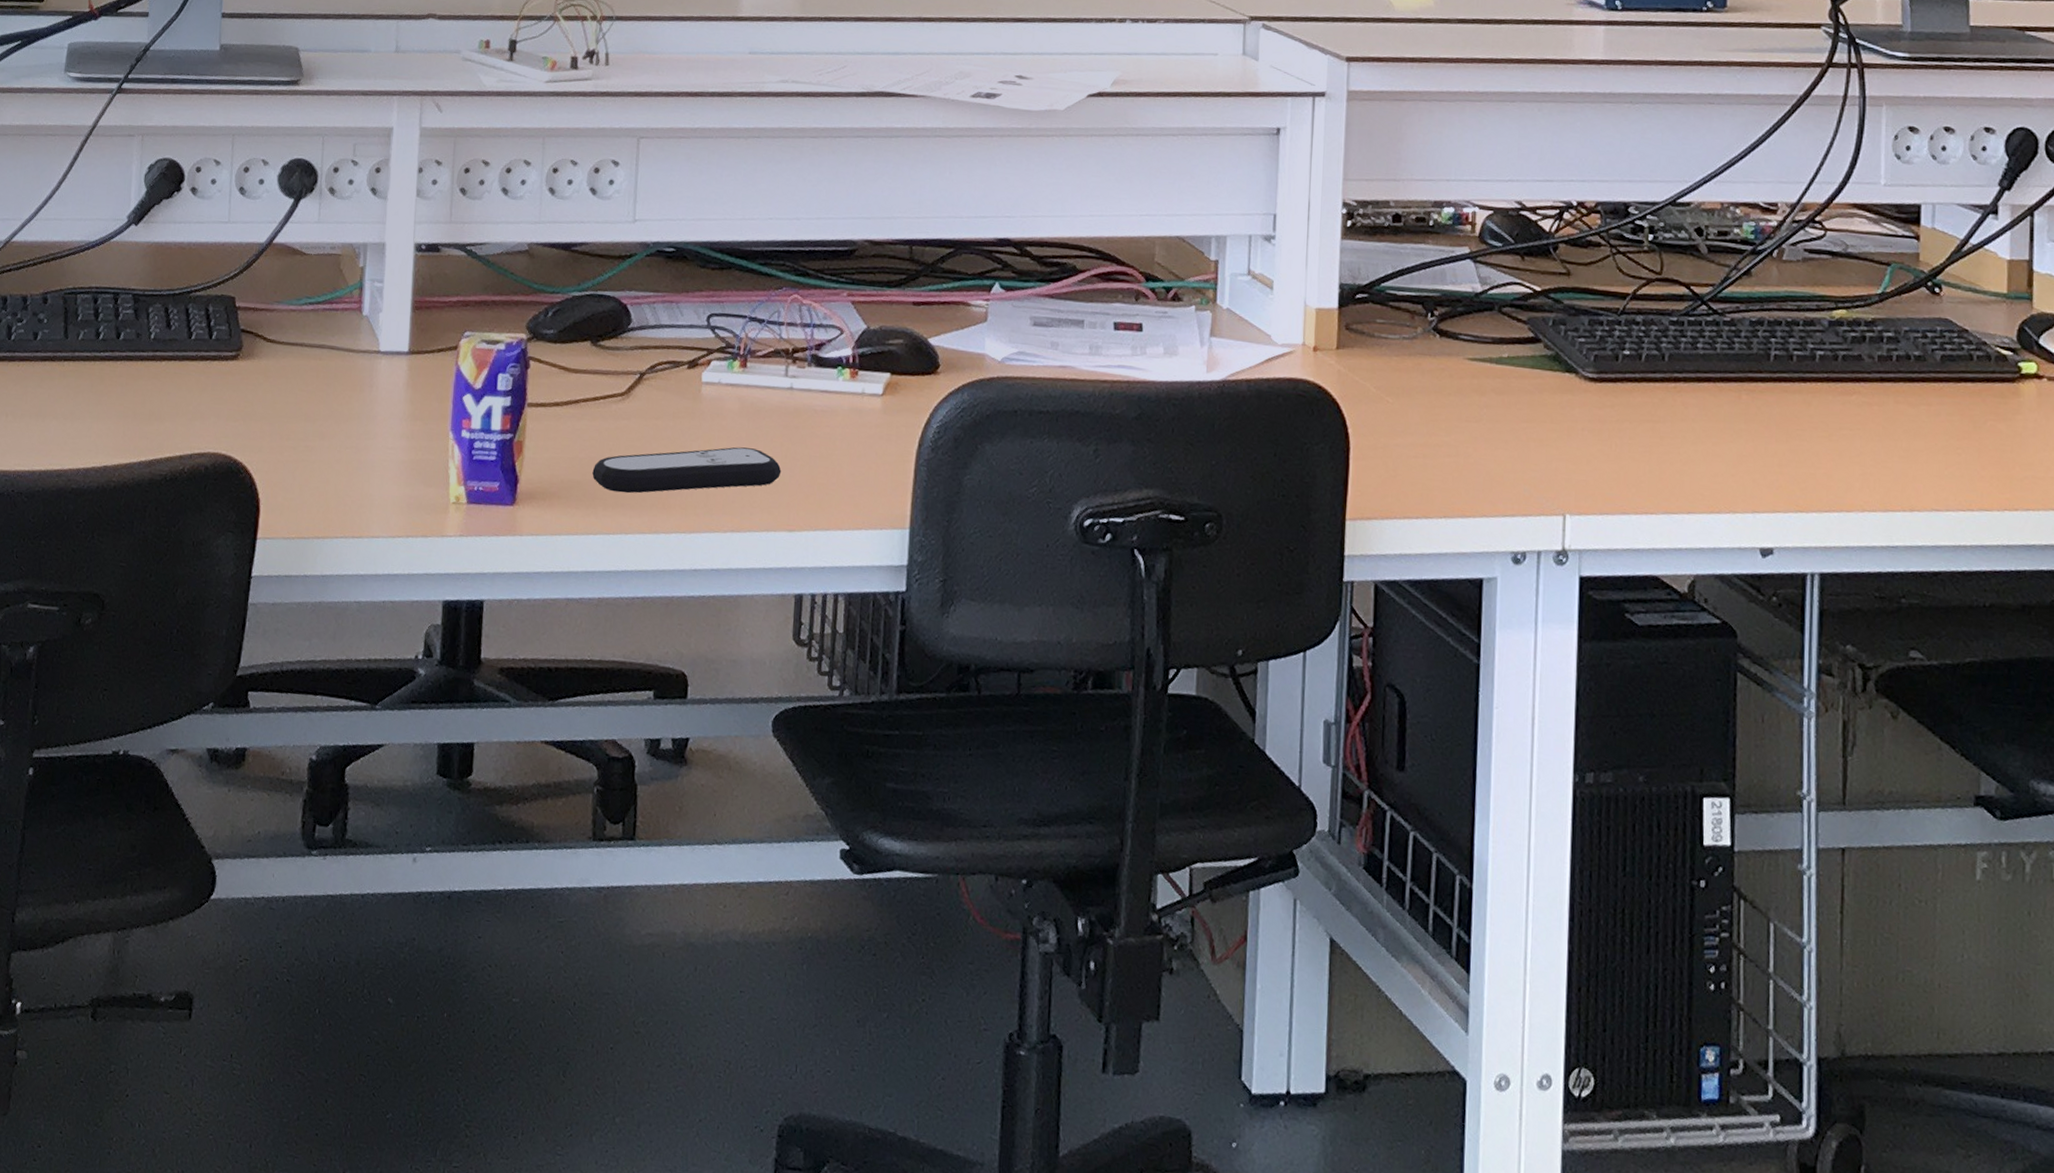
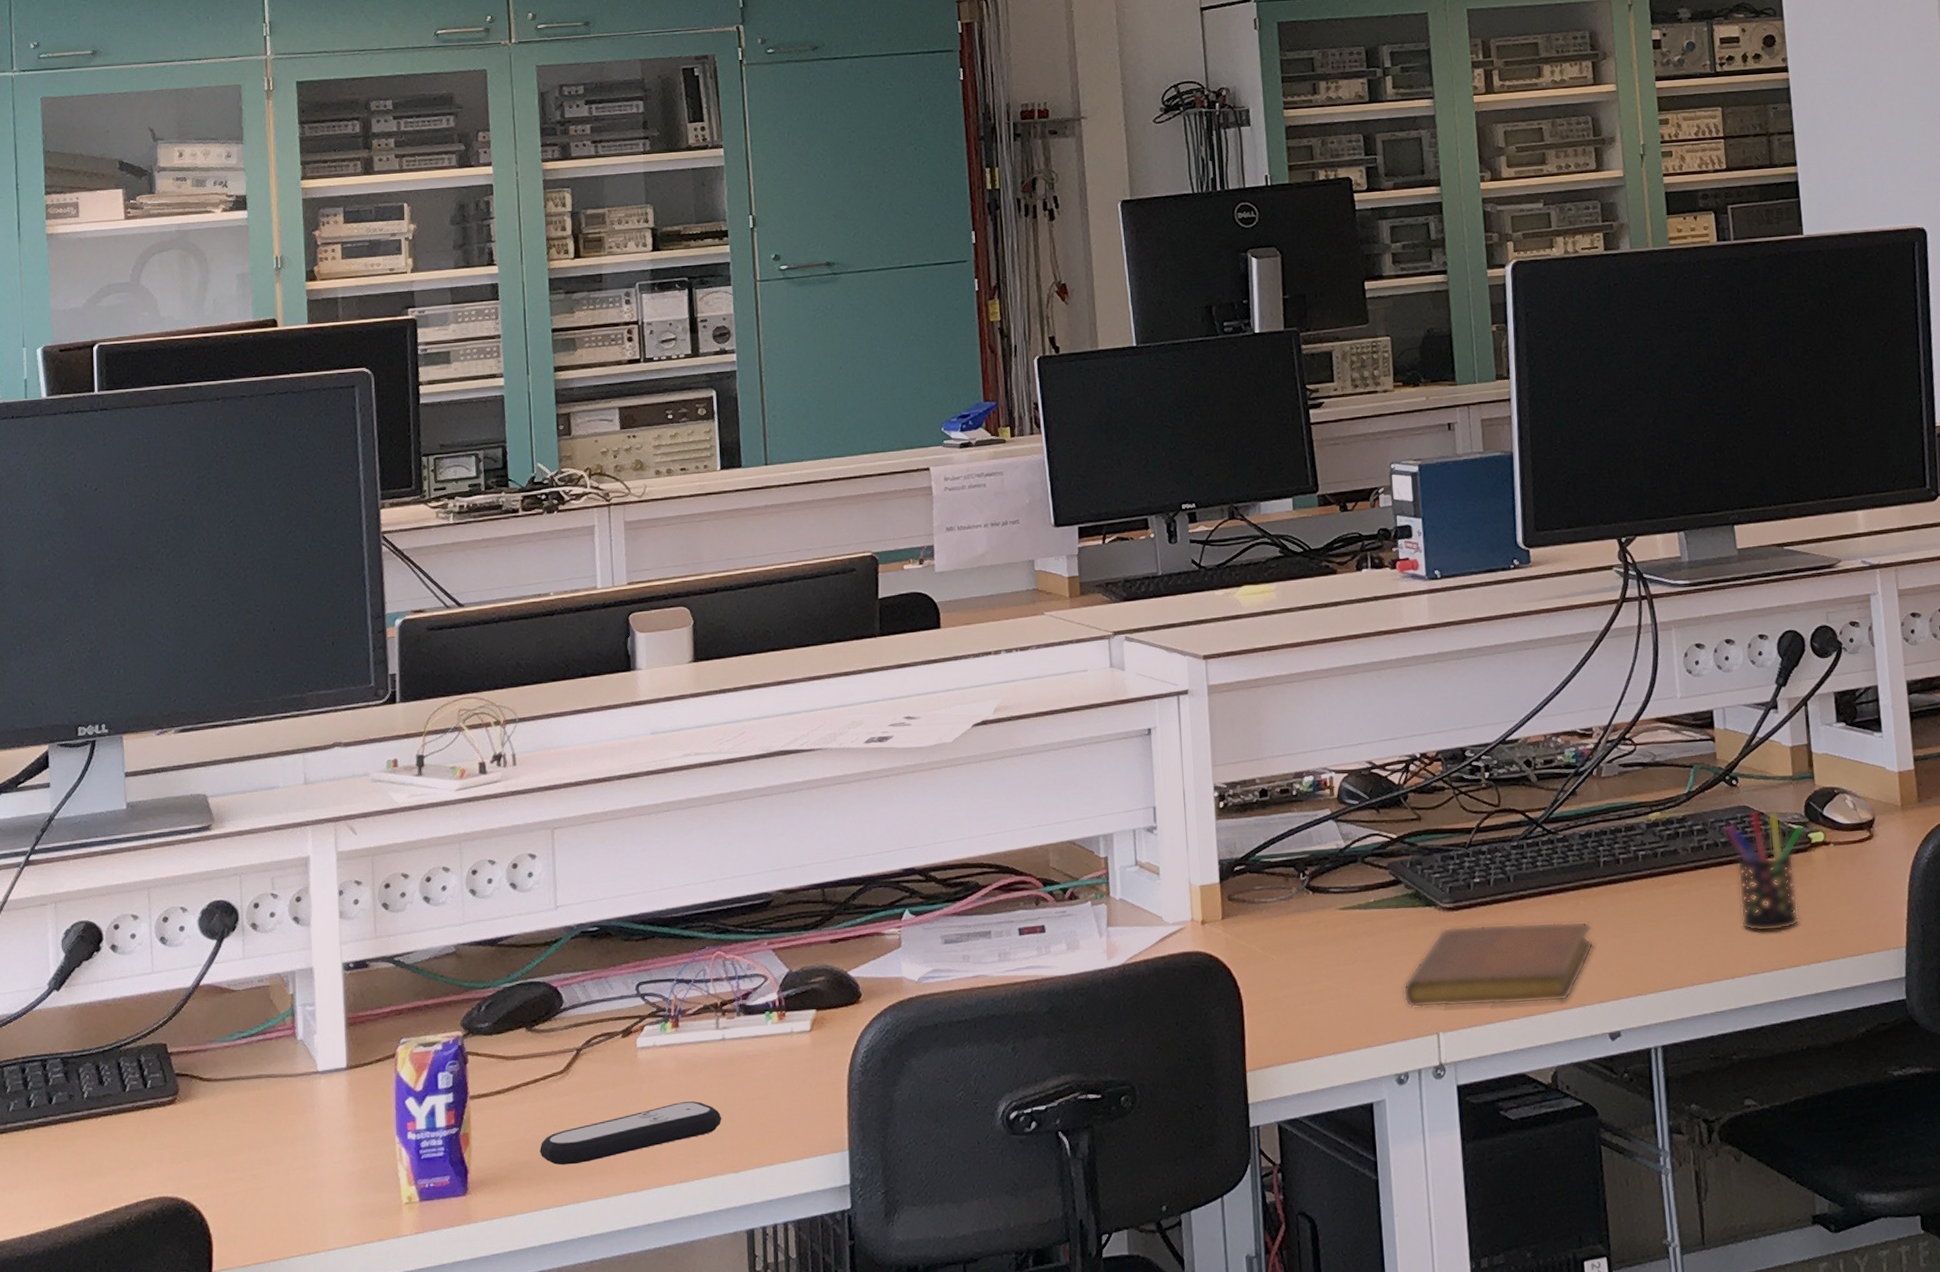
notebook: none [1529,399,1754,504] -> present [1403,921,1594,1008]
pen holder: none [1919,326,2015,467] -> present [1724,811,1805,932]

